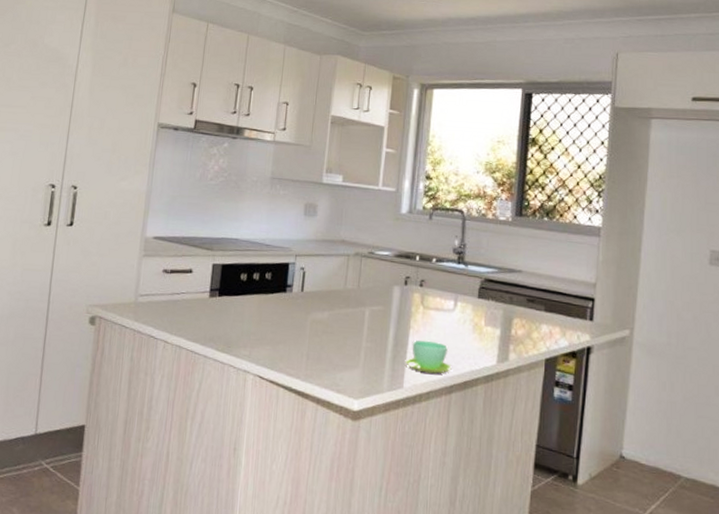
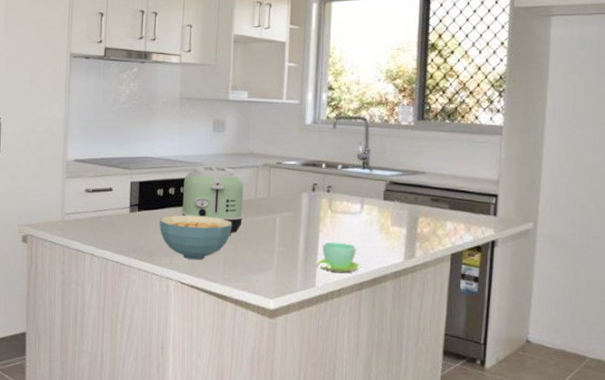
cereal bowl: none [240,303,319,353] -> present [159,215,232,260]
toaster: none [265,251,333,328] -> present [181,166,244,235]

